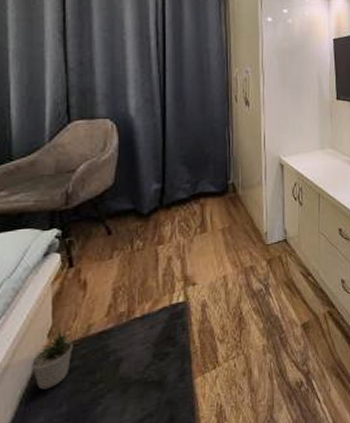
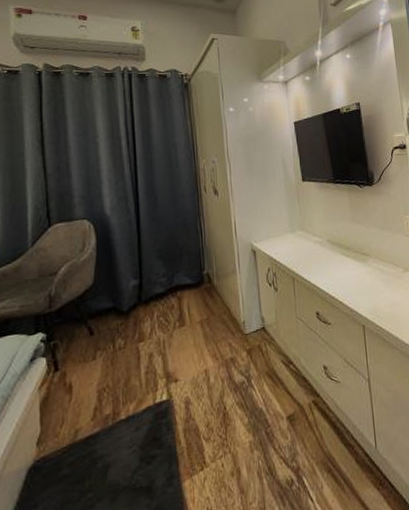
potted plant: present [30,327,76,390] -> none [21,434,64,502]

